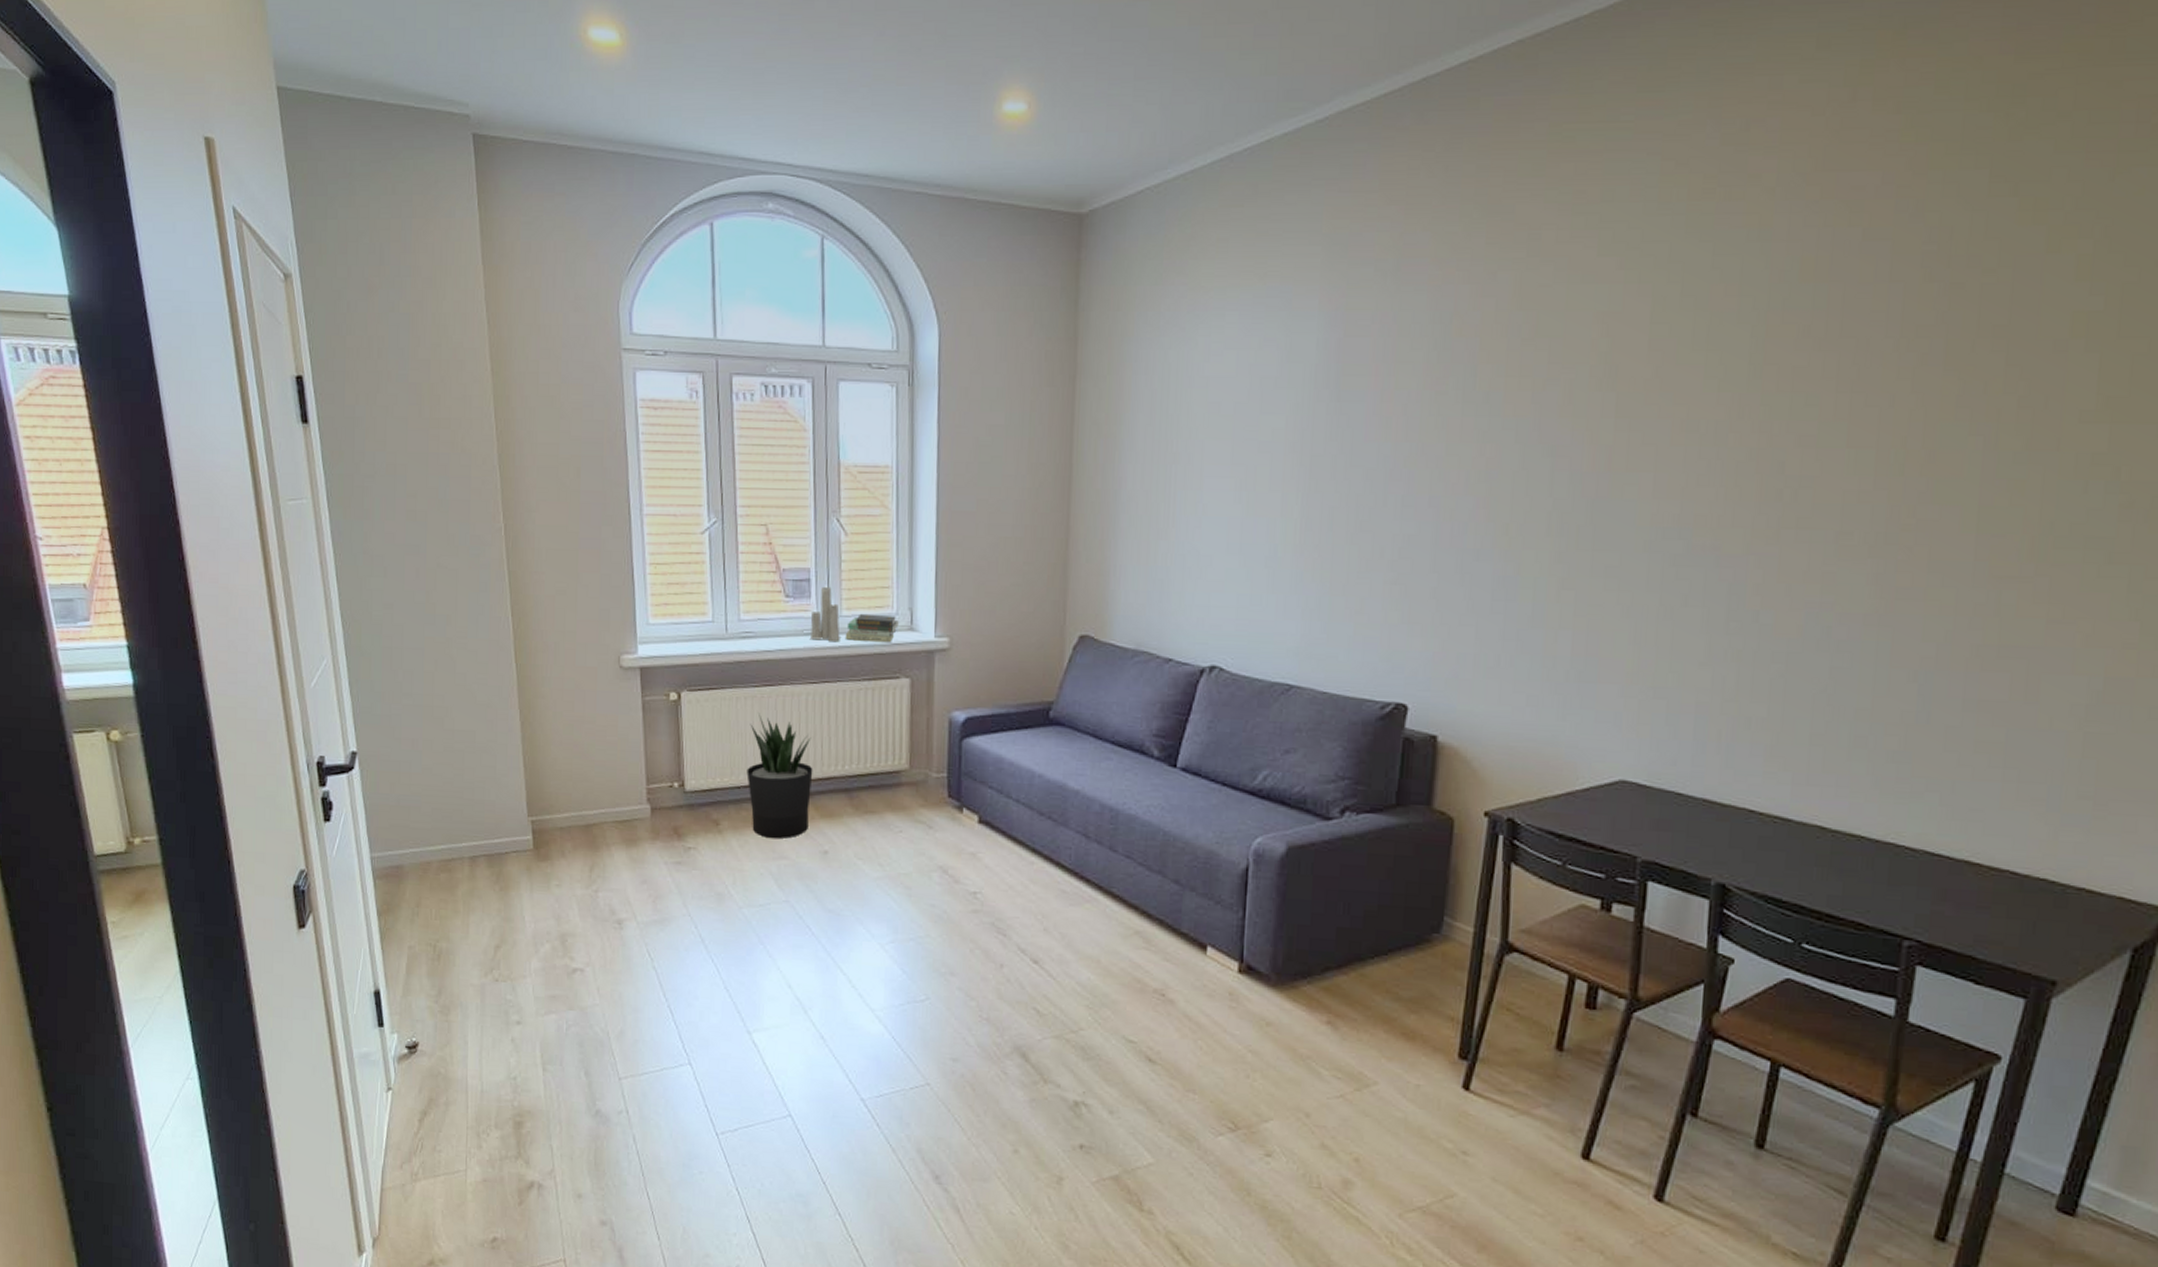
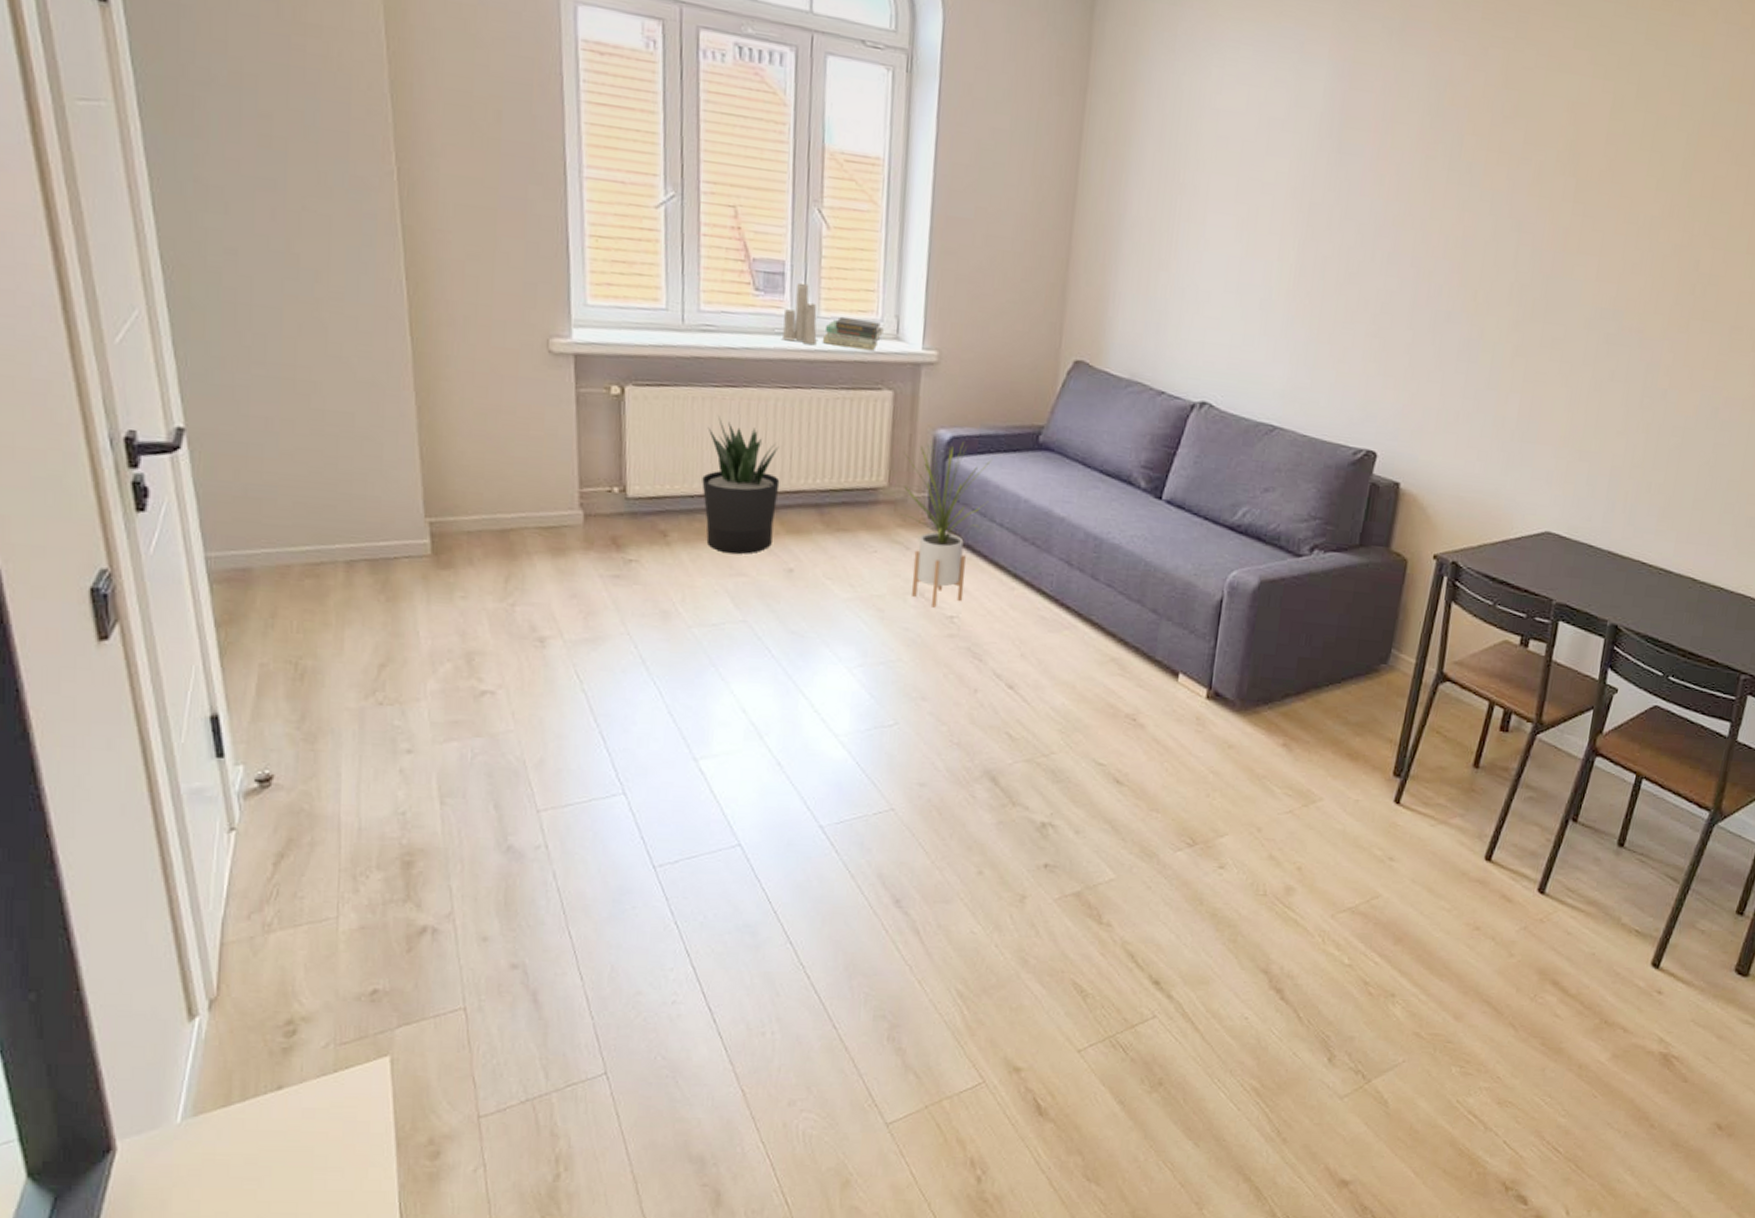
house plant: none [923,721,1006,884] -> present [902,441,993,608]

